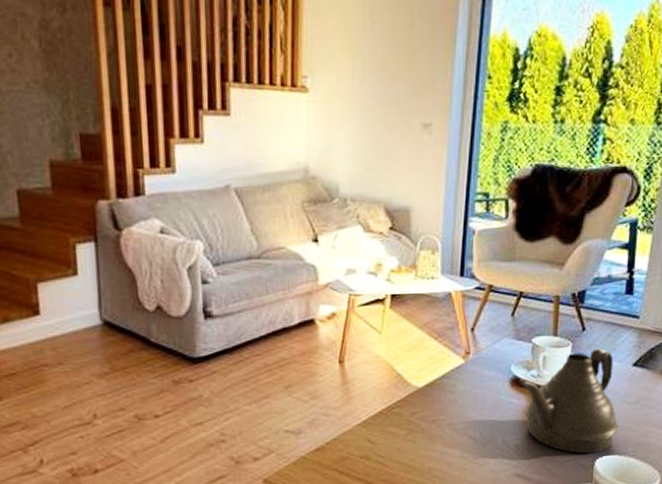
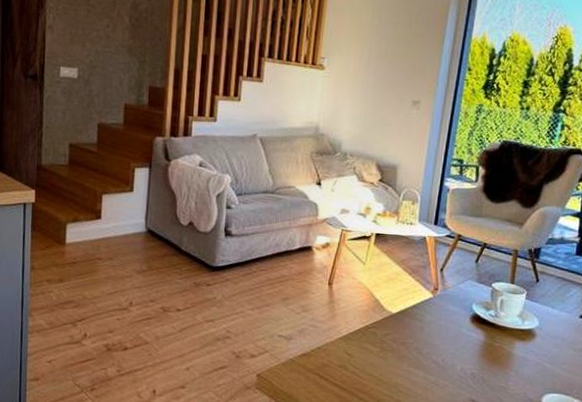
teapot: present [518,347,619,454] -> none [478,298,566,390]

